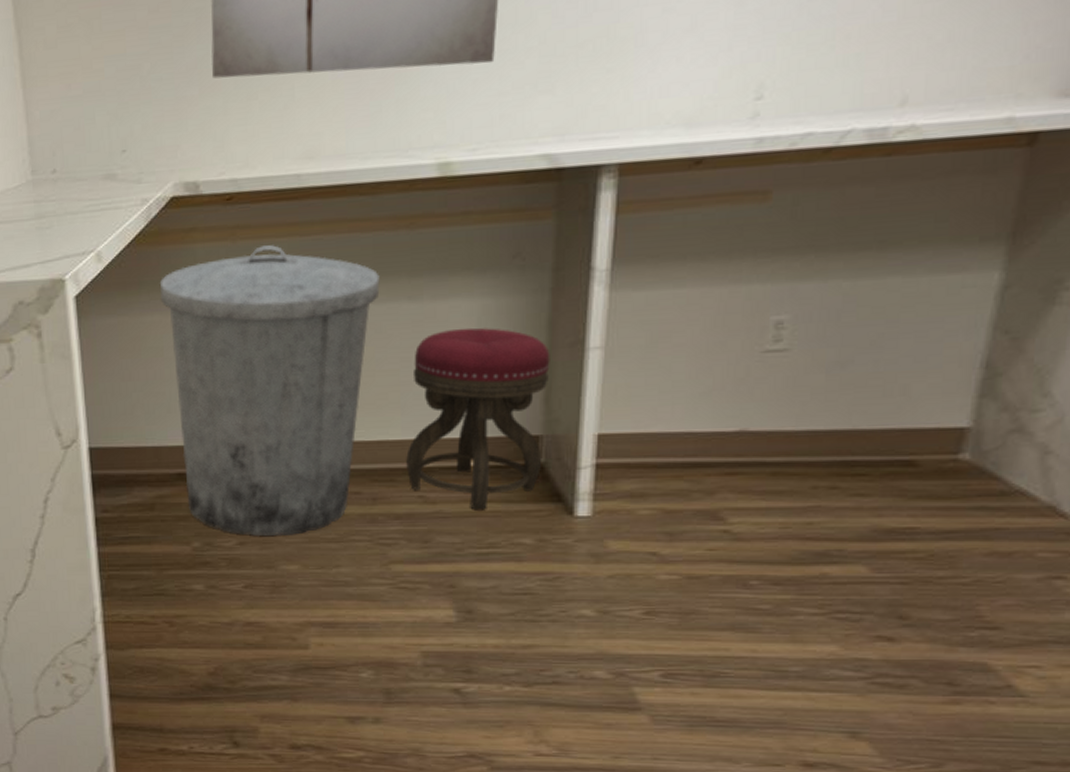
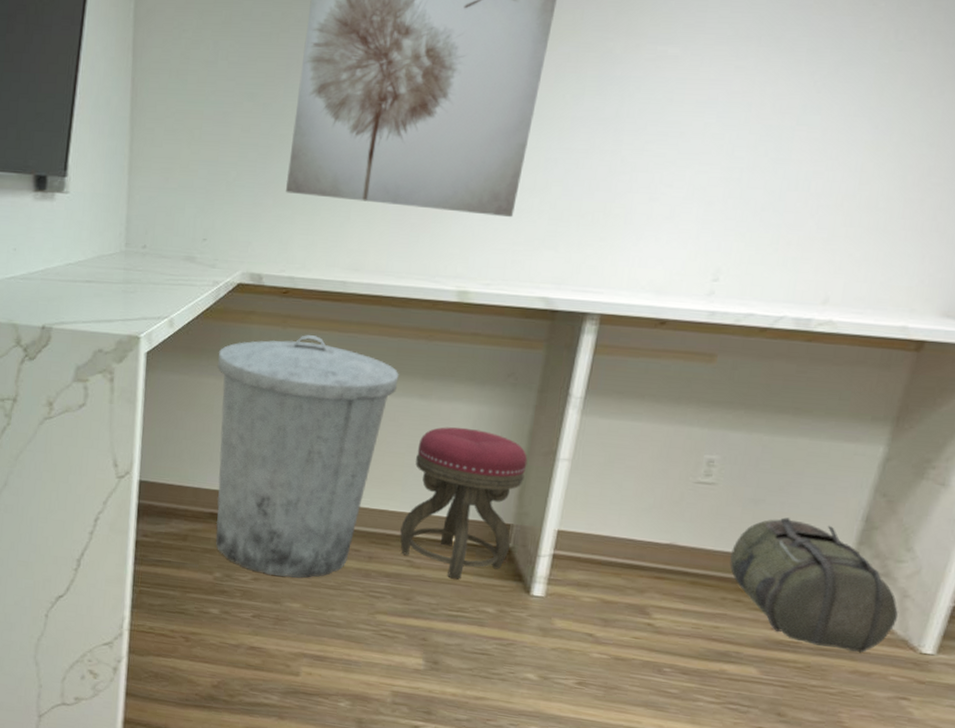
backpack: none [818,378,1039,530] -> present [729,517,898,653]

